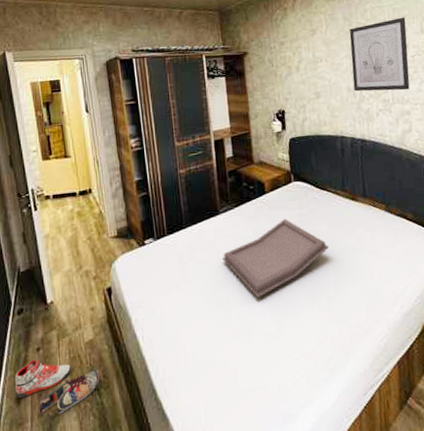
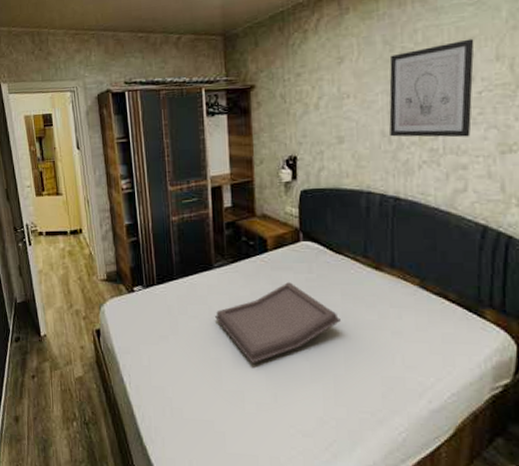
sneaker: present [14,359,72,398] -> none [13,385,63,418]
shoe: present [39,369,100,414] -> none [34,405,89,439]

